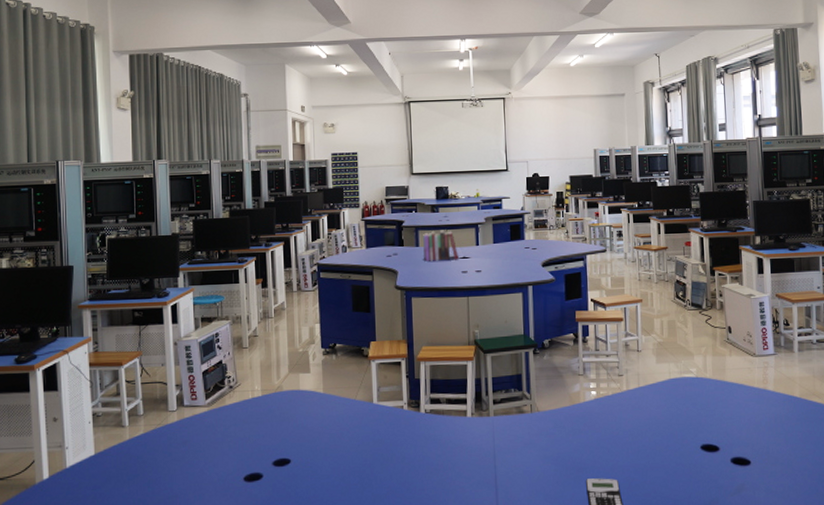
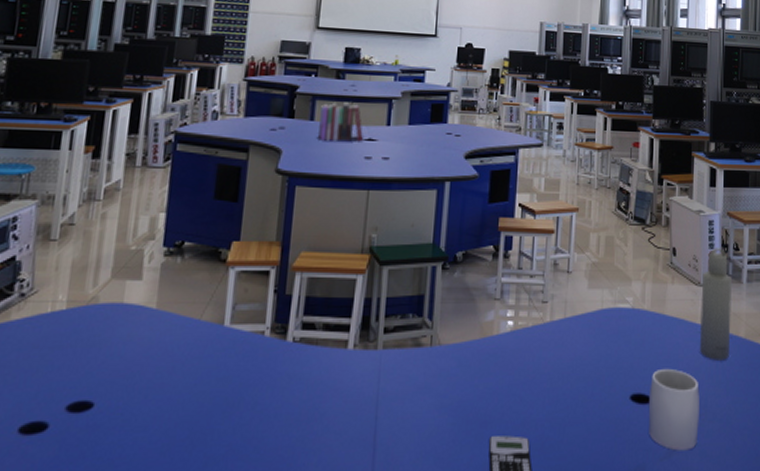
mug: none [716,423,764,488] -> present [648,368,701,451]
bottle: none [756,324,787,416] -> present [699,248,732,361]

